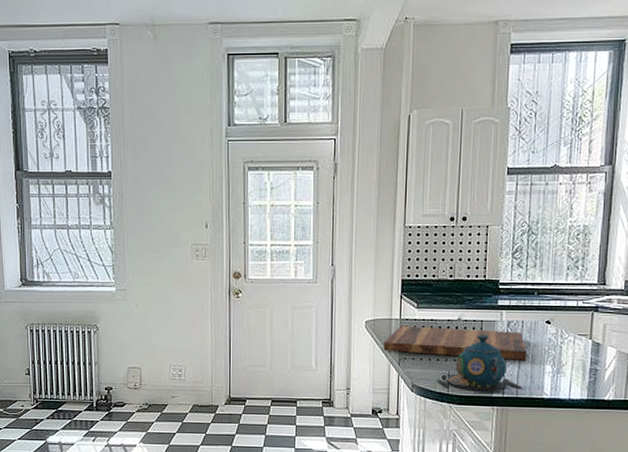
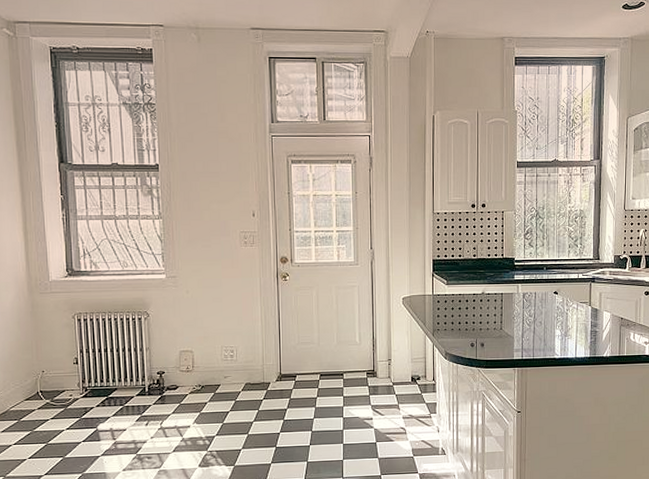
cutting board: present [383,325,528,361] -> none [419,300,540,327]
teapot: present [436,335,522,393] -> none [466,306,537,357]

